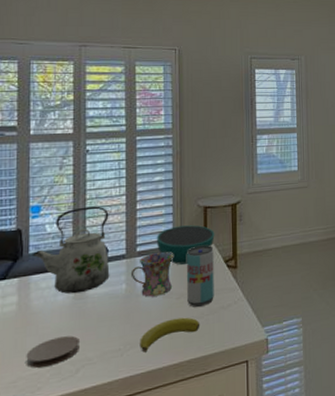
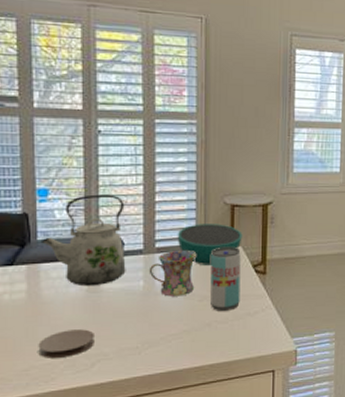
banana: present [140,317,200,353] -> none [158,321,224,353]

